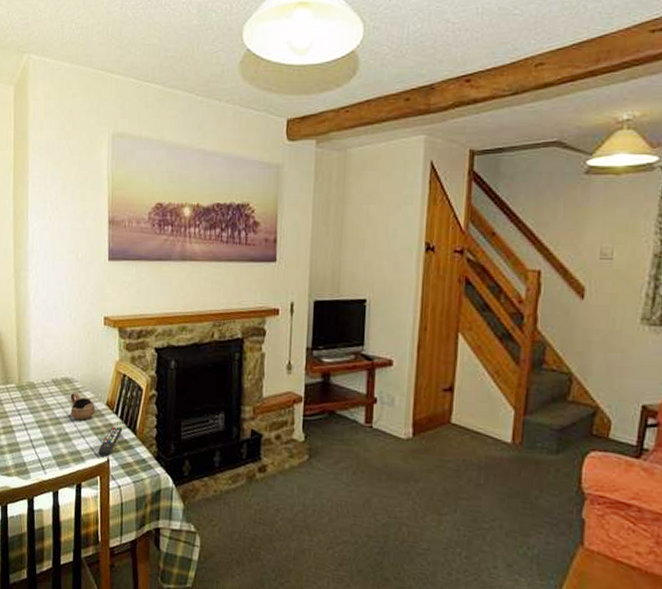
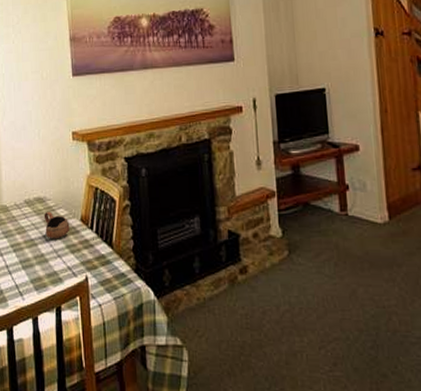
remote control: present [98,426,123,456] -> none [76,242,99,275]

